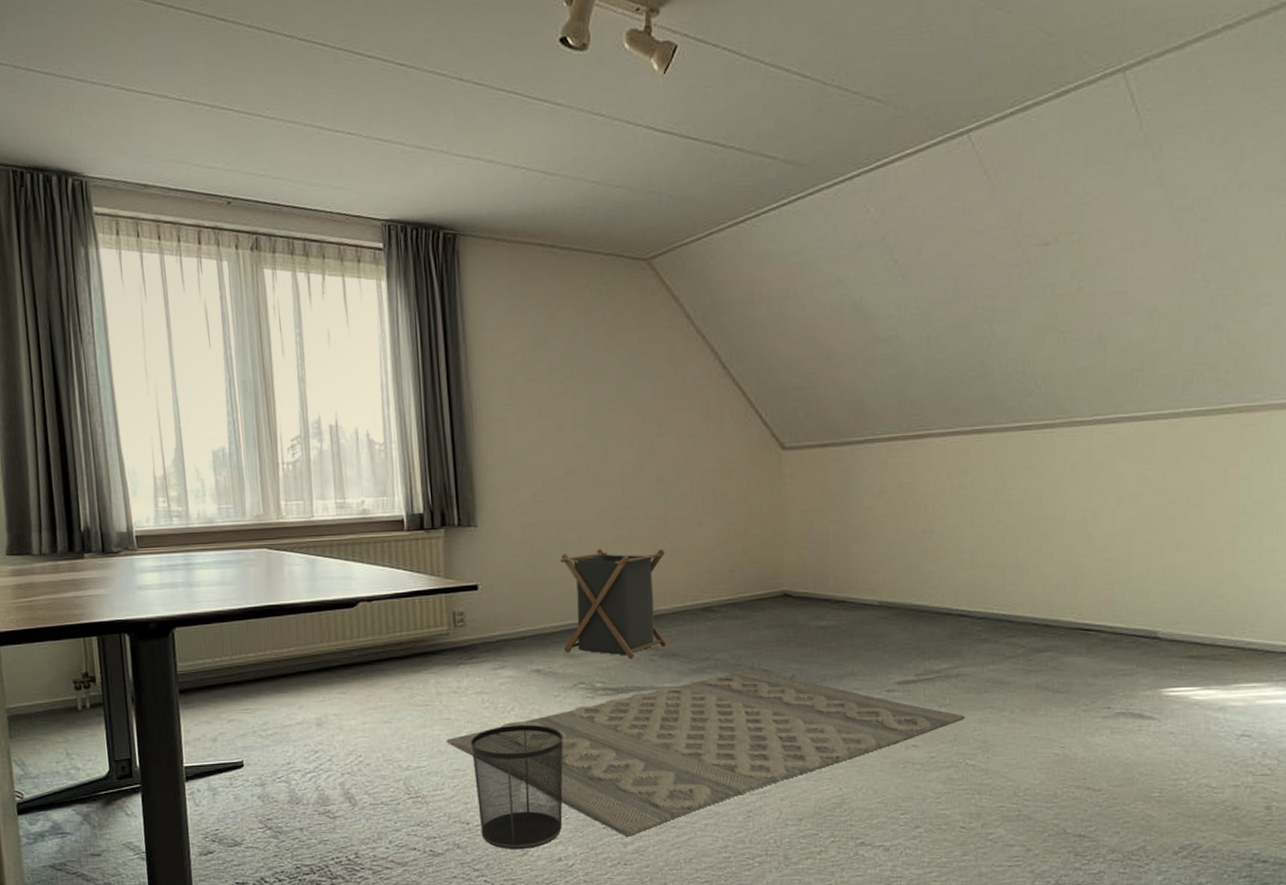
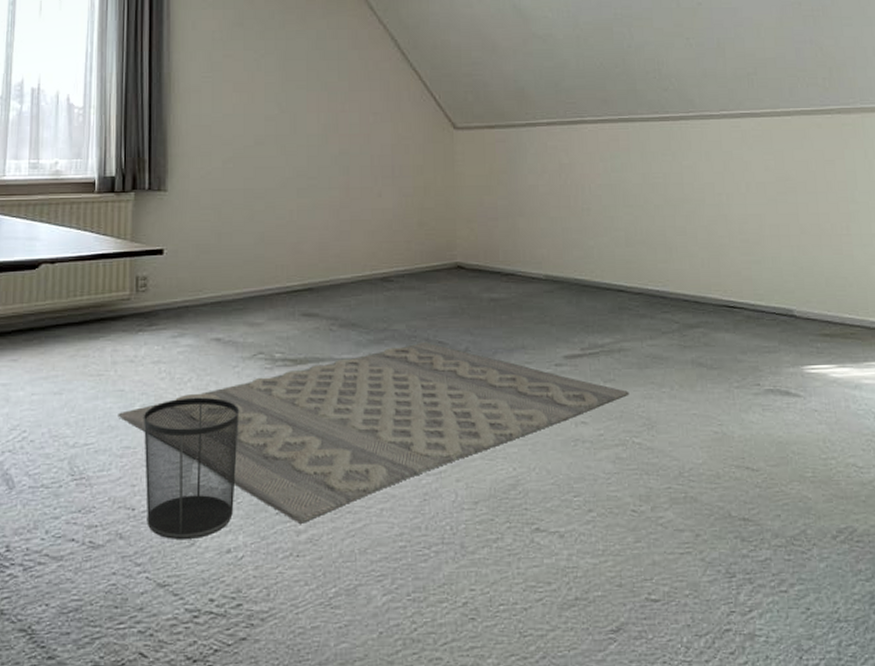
laundry basket: present [560,548,667,658] -> none [244,216,346,328]

